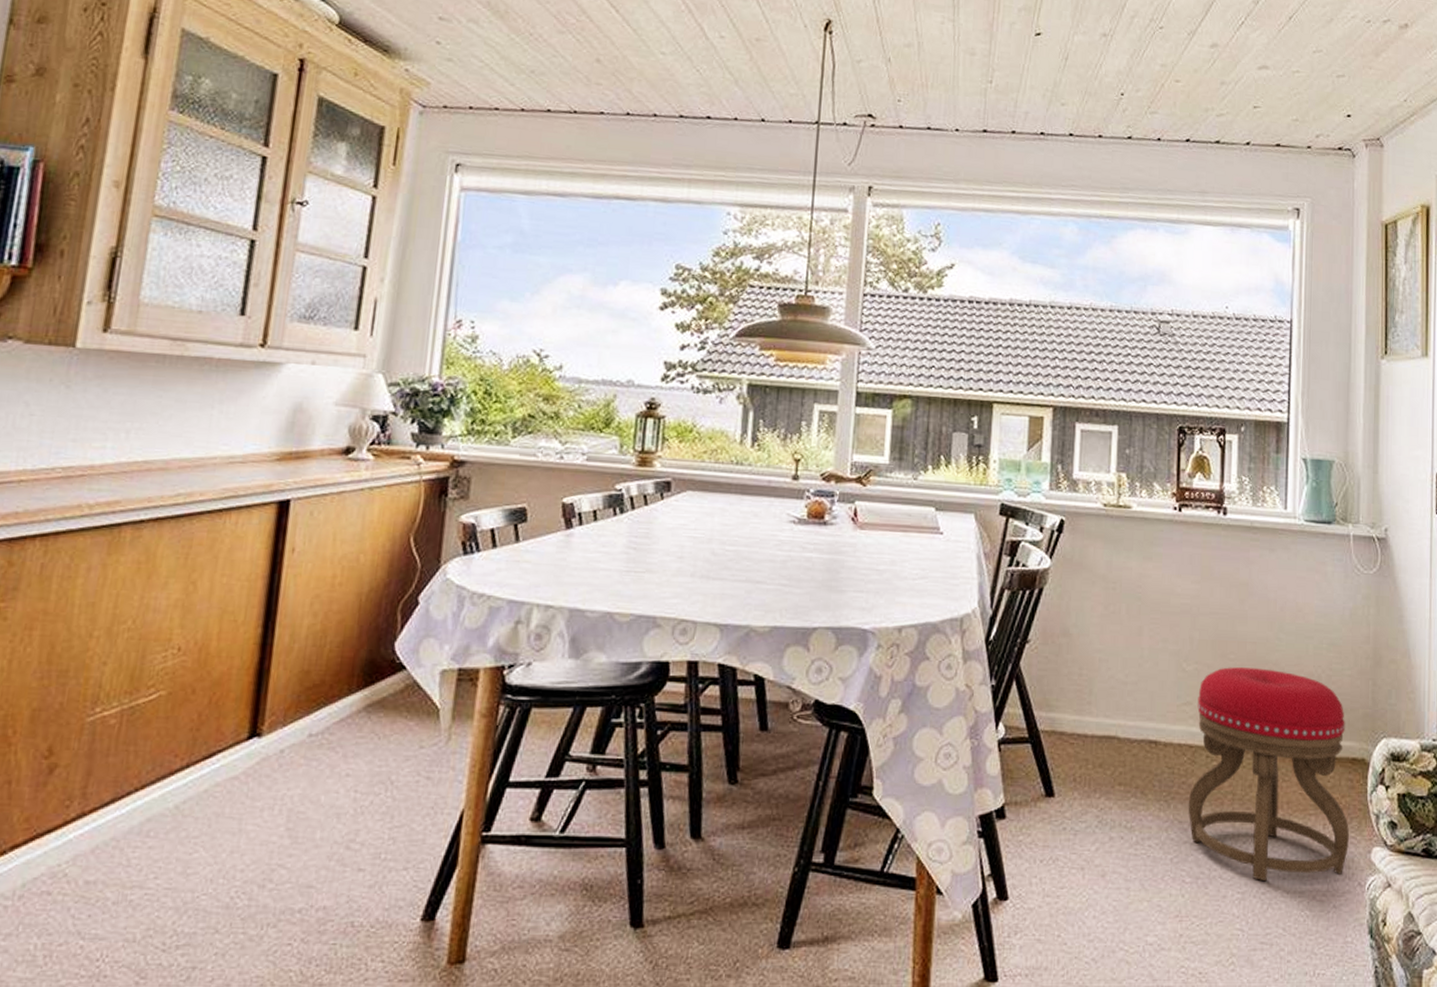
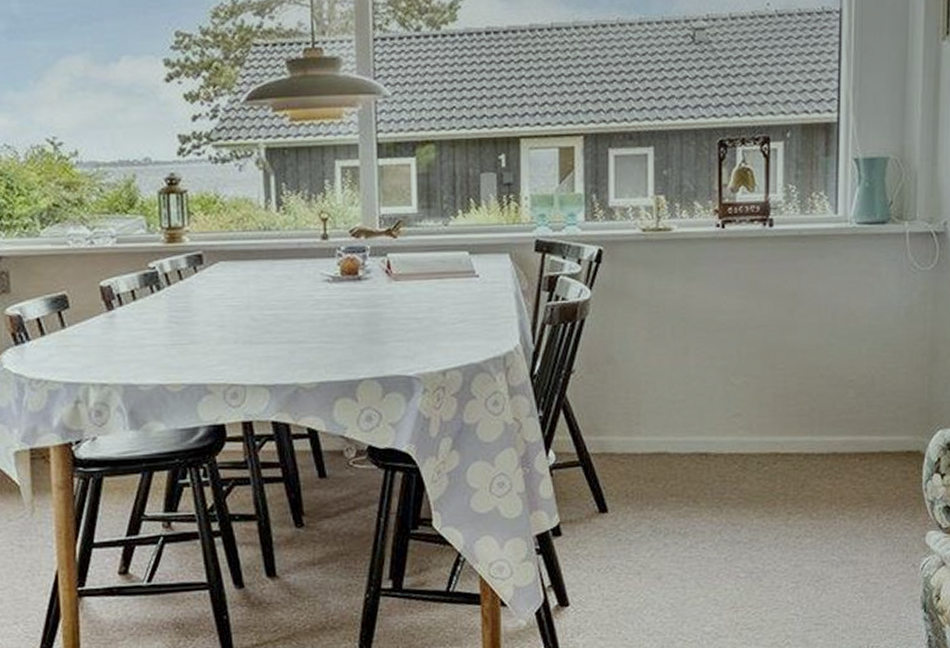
stool: present [1188,667,1349,882] -> none [740,374,903,571]

